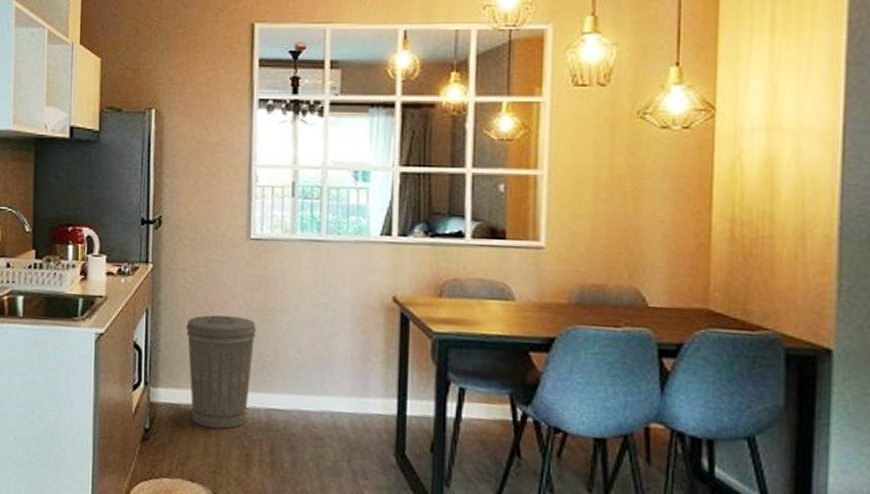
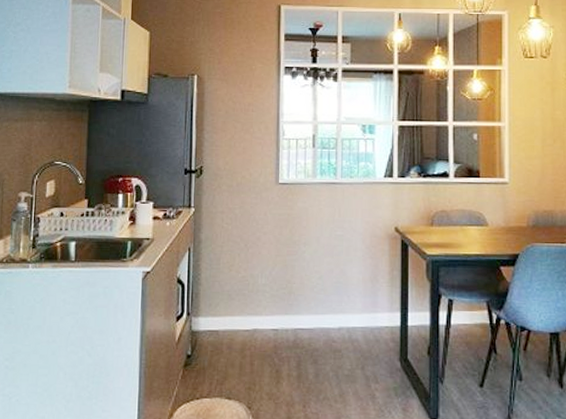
trash can: present [186,315,256,429] -> none [224,249,284,349]

